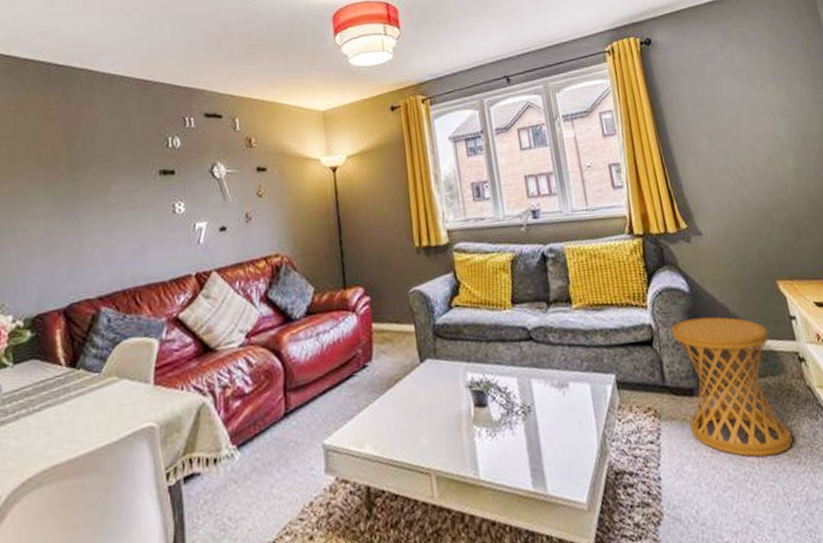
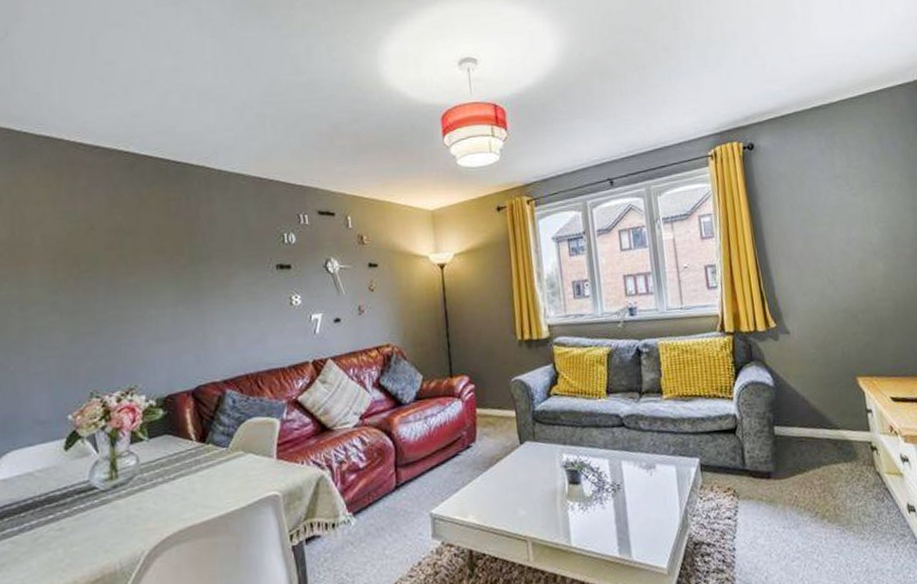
side table: present [671,317,793,458] -> none [754,409,859,533]

